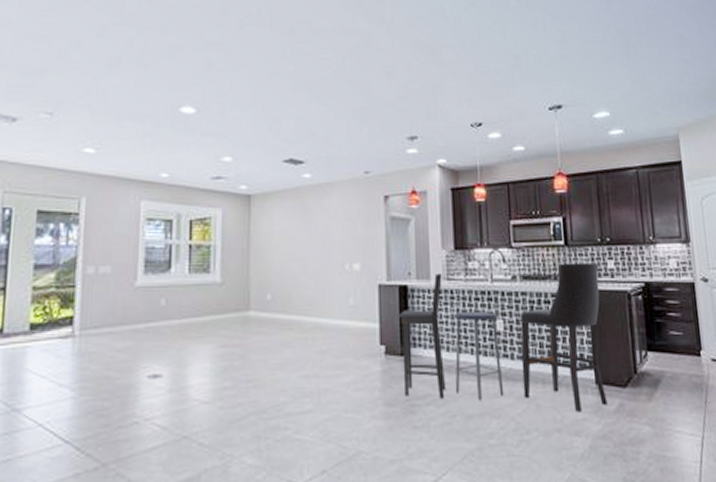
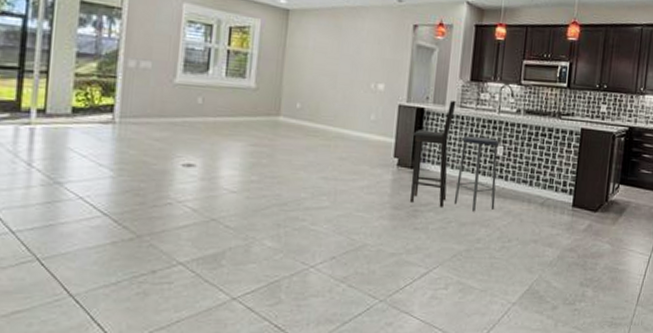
bar stool: present [520,263,608,412] -> none [511,103,593,229]

